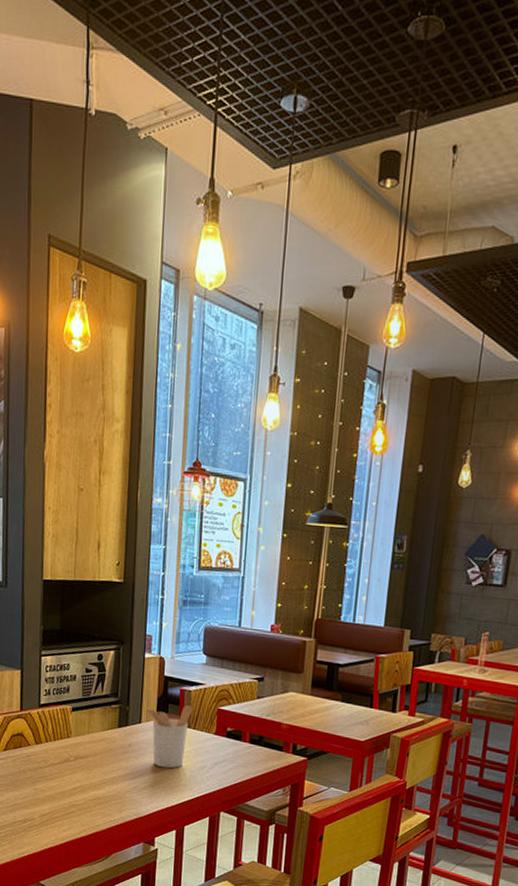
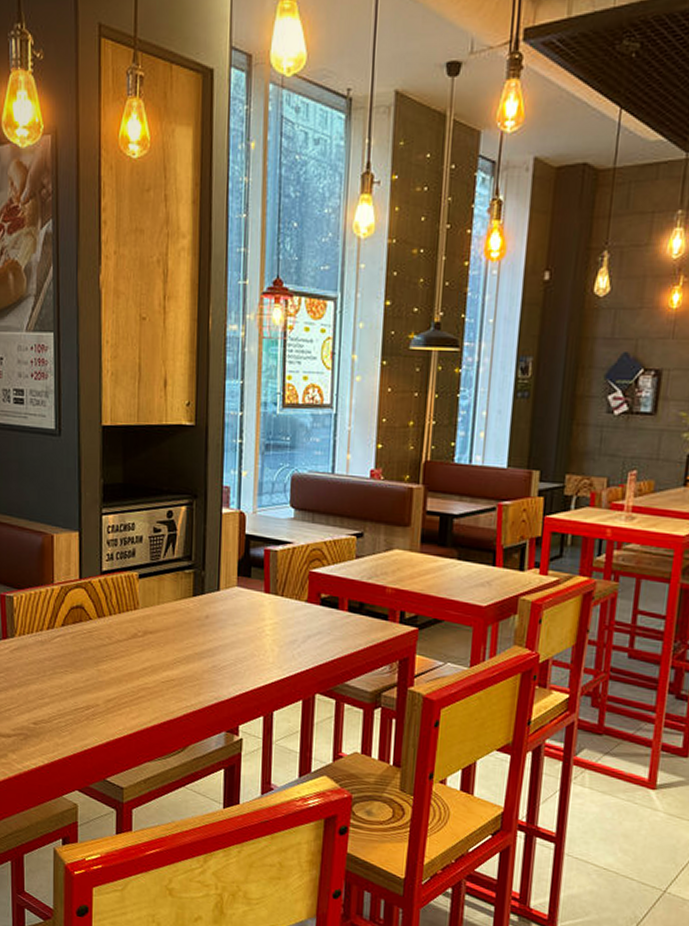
utensil holder: present [146,704,193,769] -> none [225,567,280,644]

